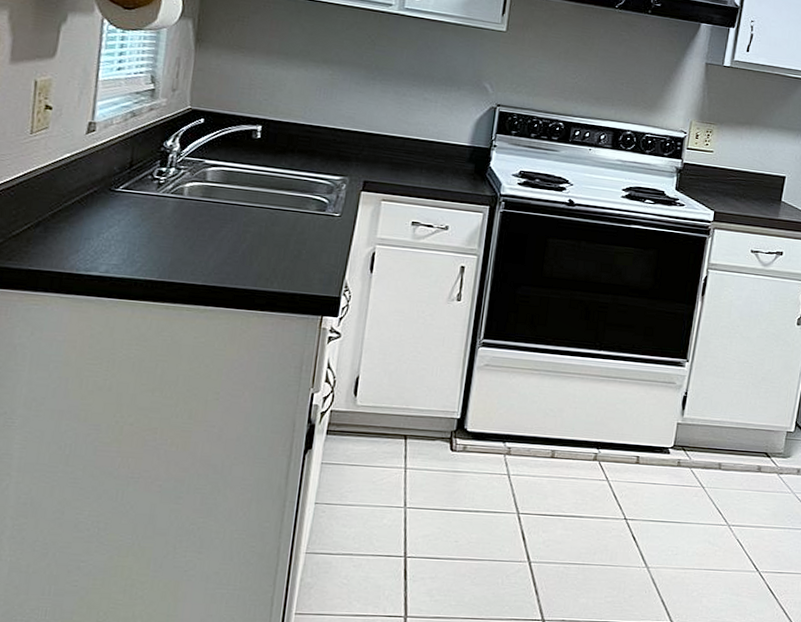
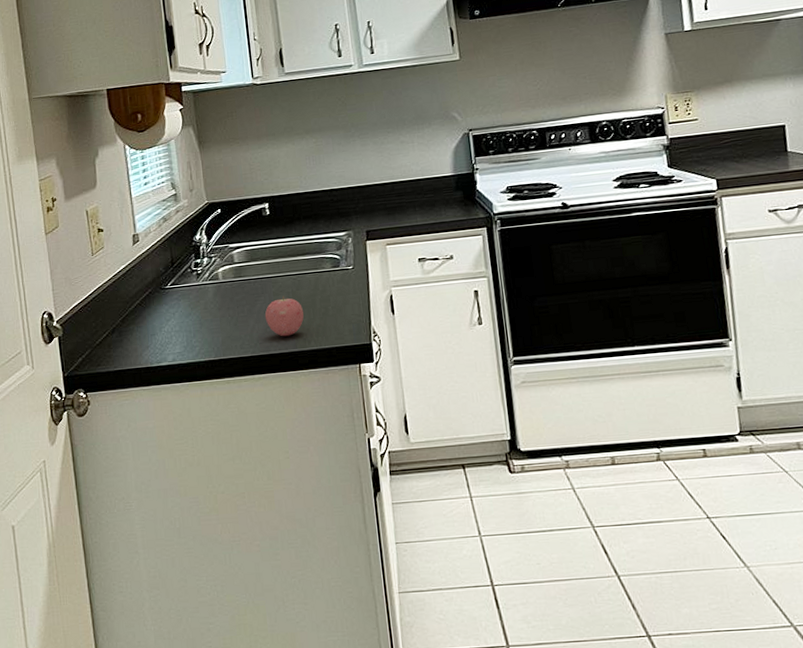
apple: none [227,228,274,272] -> present [264,296,304,337]

